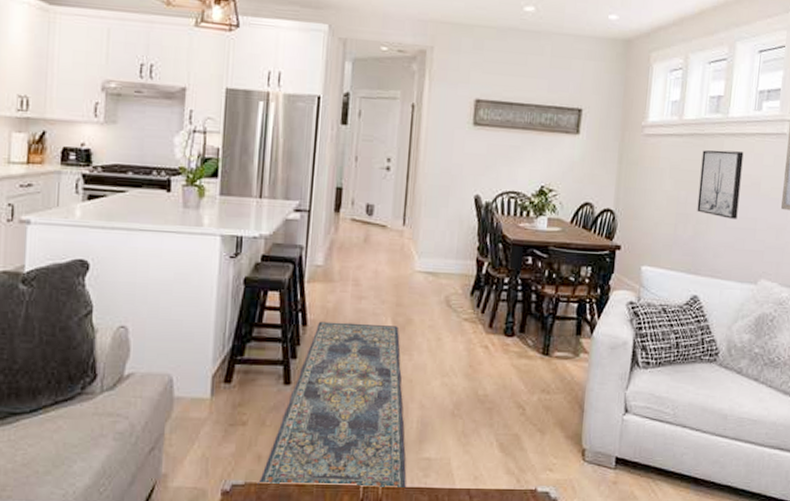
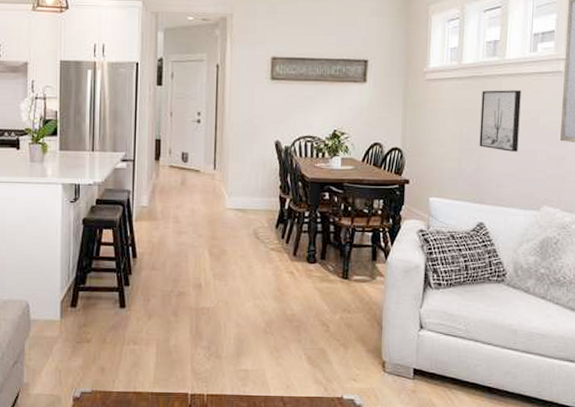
rug: present [258,321,407,490] -> none [102,254,228,397]

